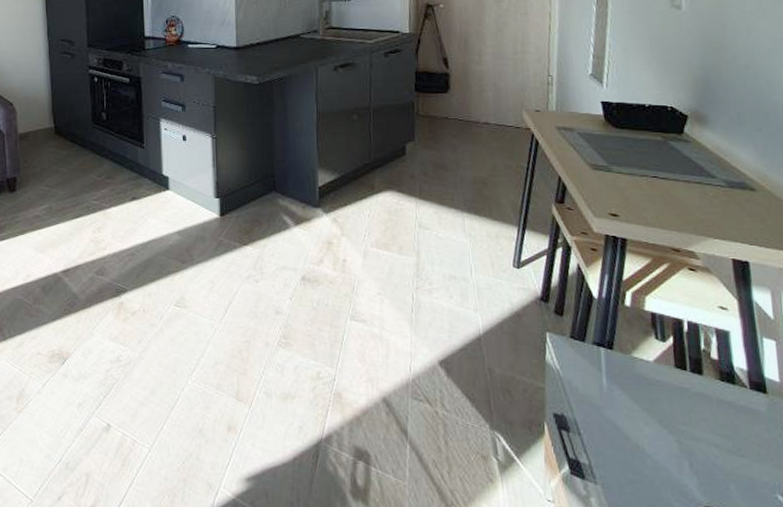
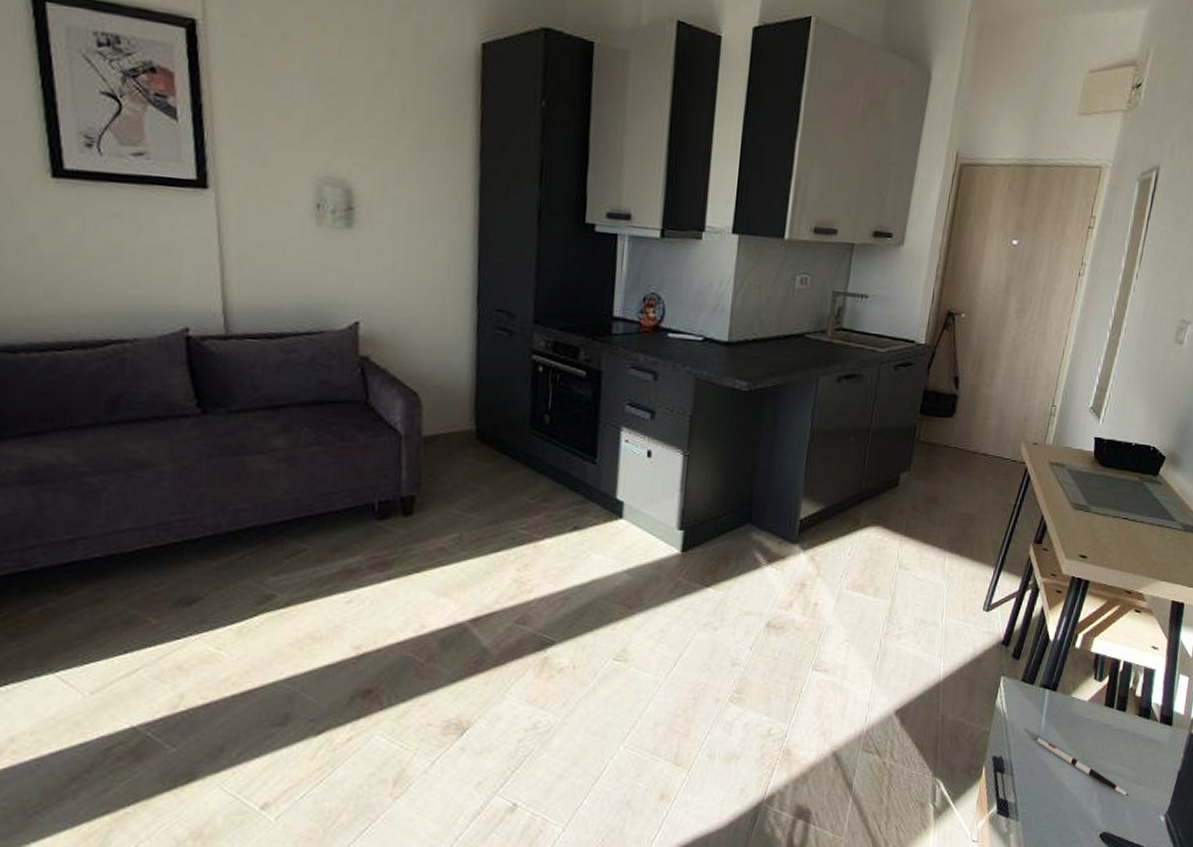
pen: none [601,396,730,469] -> present [1037,737,1129,797]

